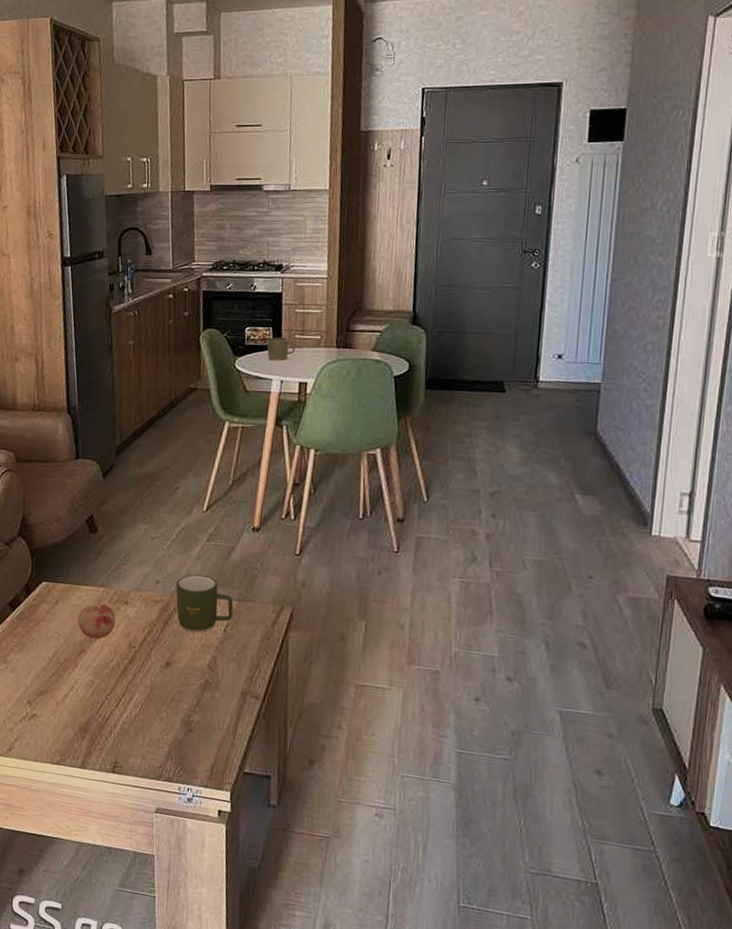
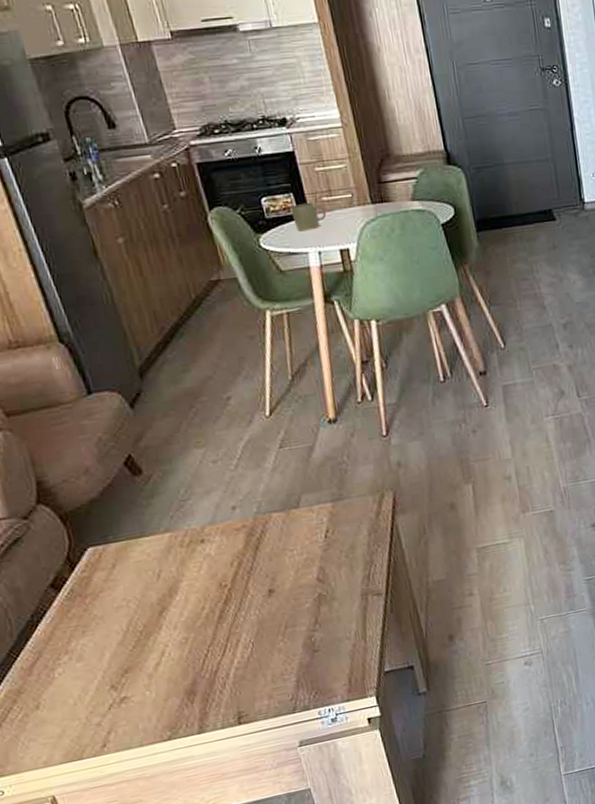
fruit: present [77,604,116,639] -> none [146,550,196,592]
mug: present [176,574,234,633] -> none [256,485,331,550]

